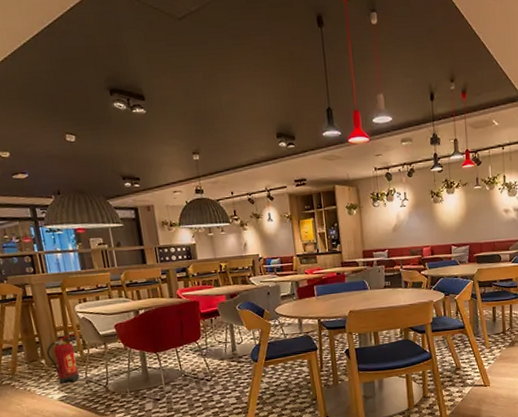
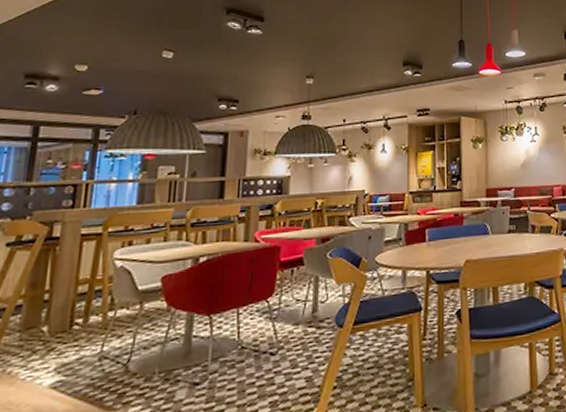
fire extinguisher: present [46,334,80,384] -> none [53,289,102,362]

